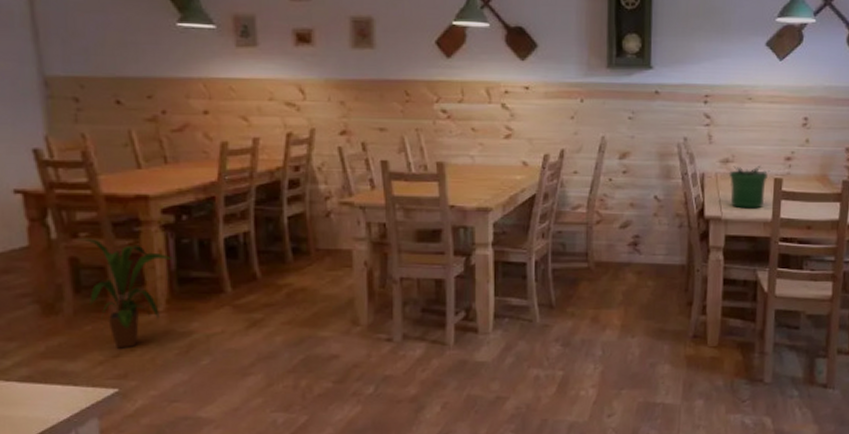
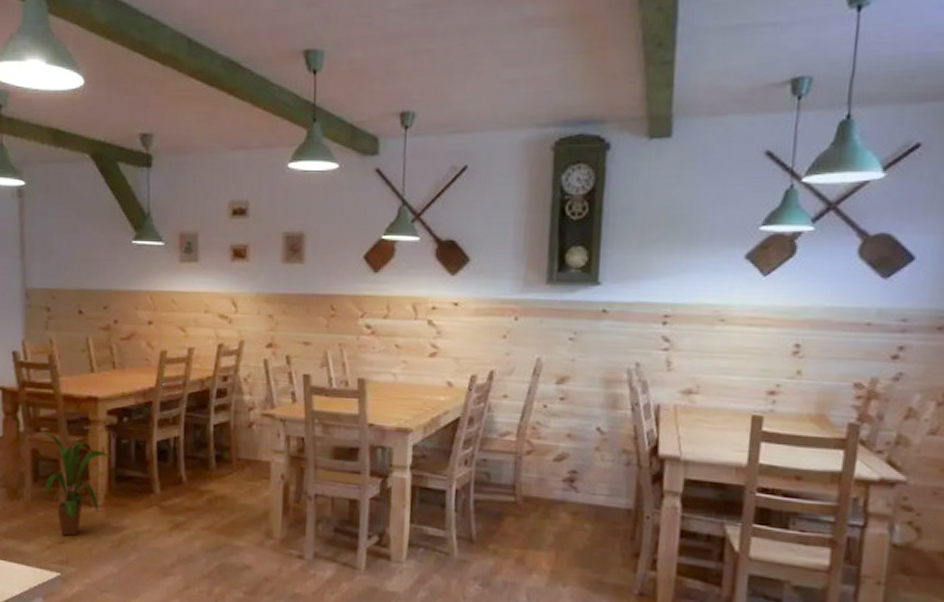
planter: present [729,165,771,209] -> none [691,398,747,451]

